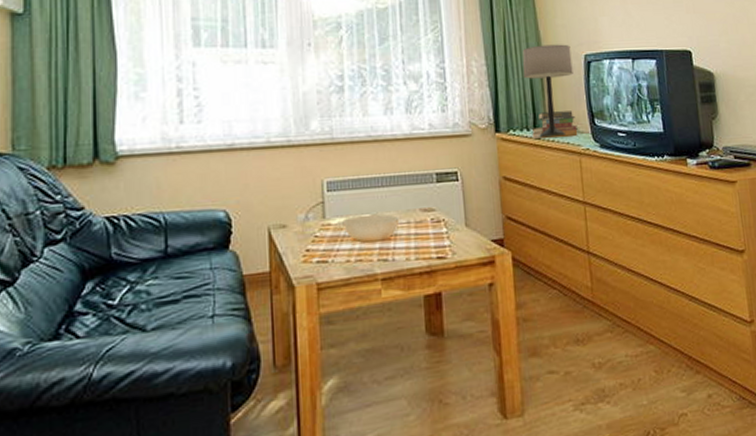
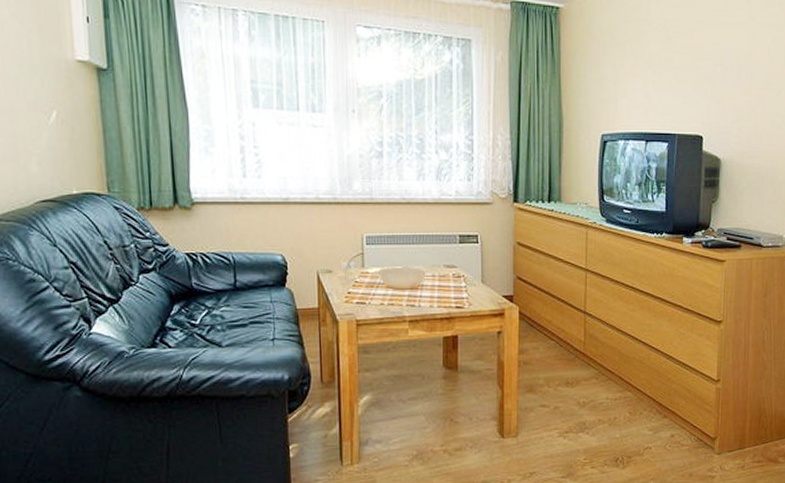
table lamp: present [522,44,573,138] -> none [543,123,590,210]
books: present [531,111,578,140] -> none [546,187,588,211]

